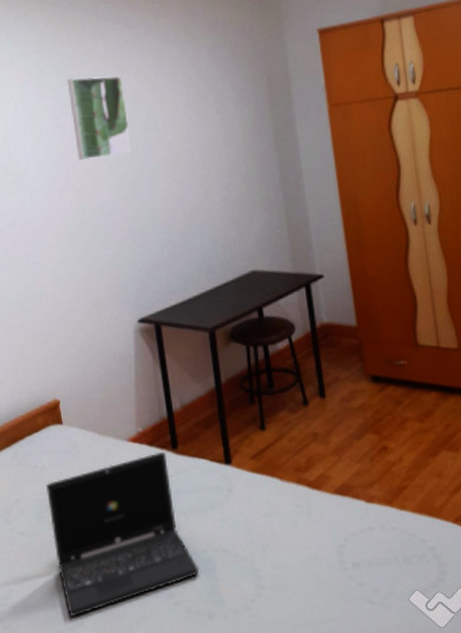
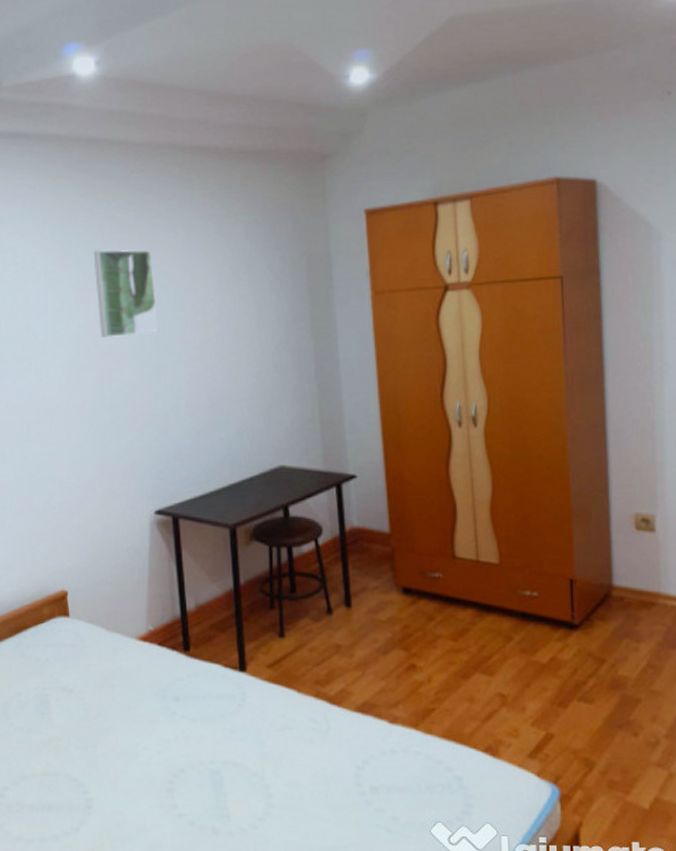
laptop: present [46,451,200,617] -> none [49,653,206,822]

